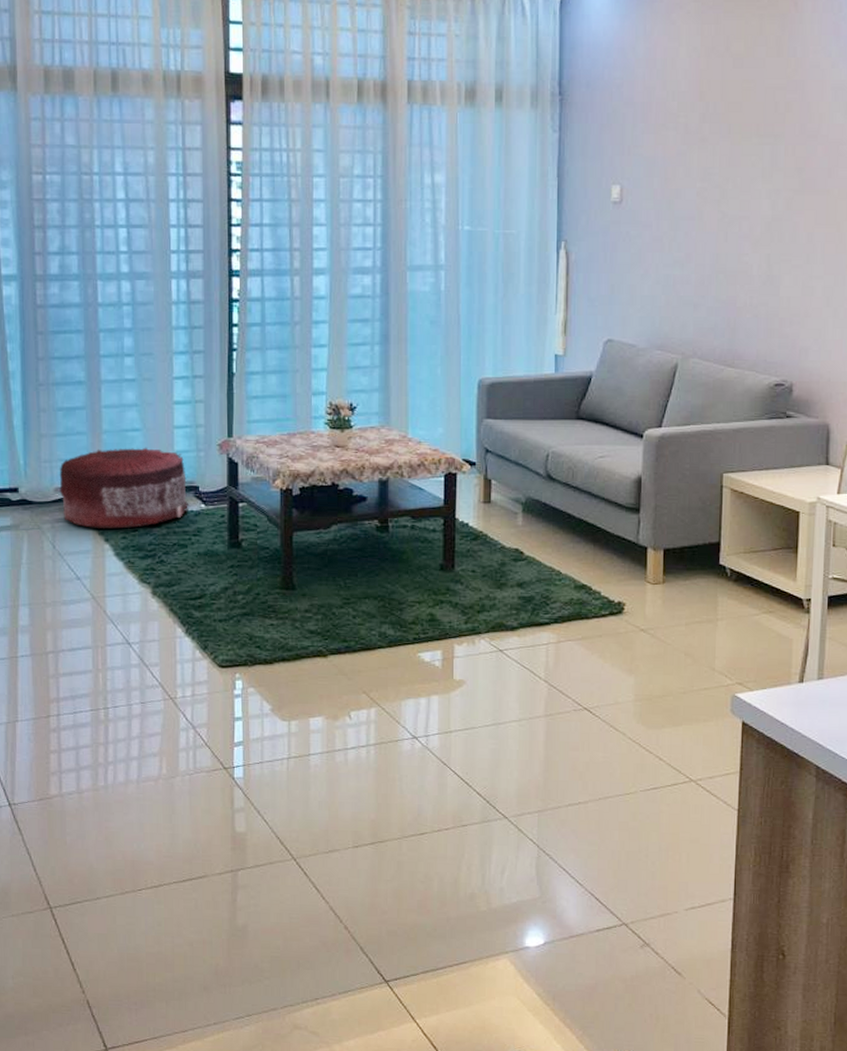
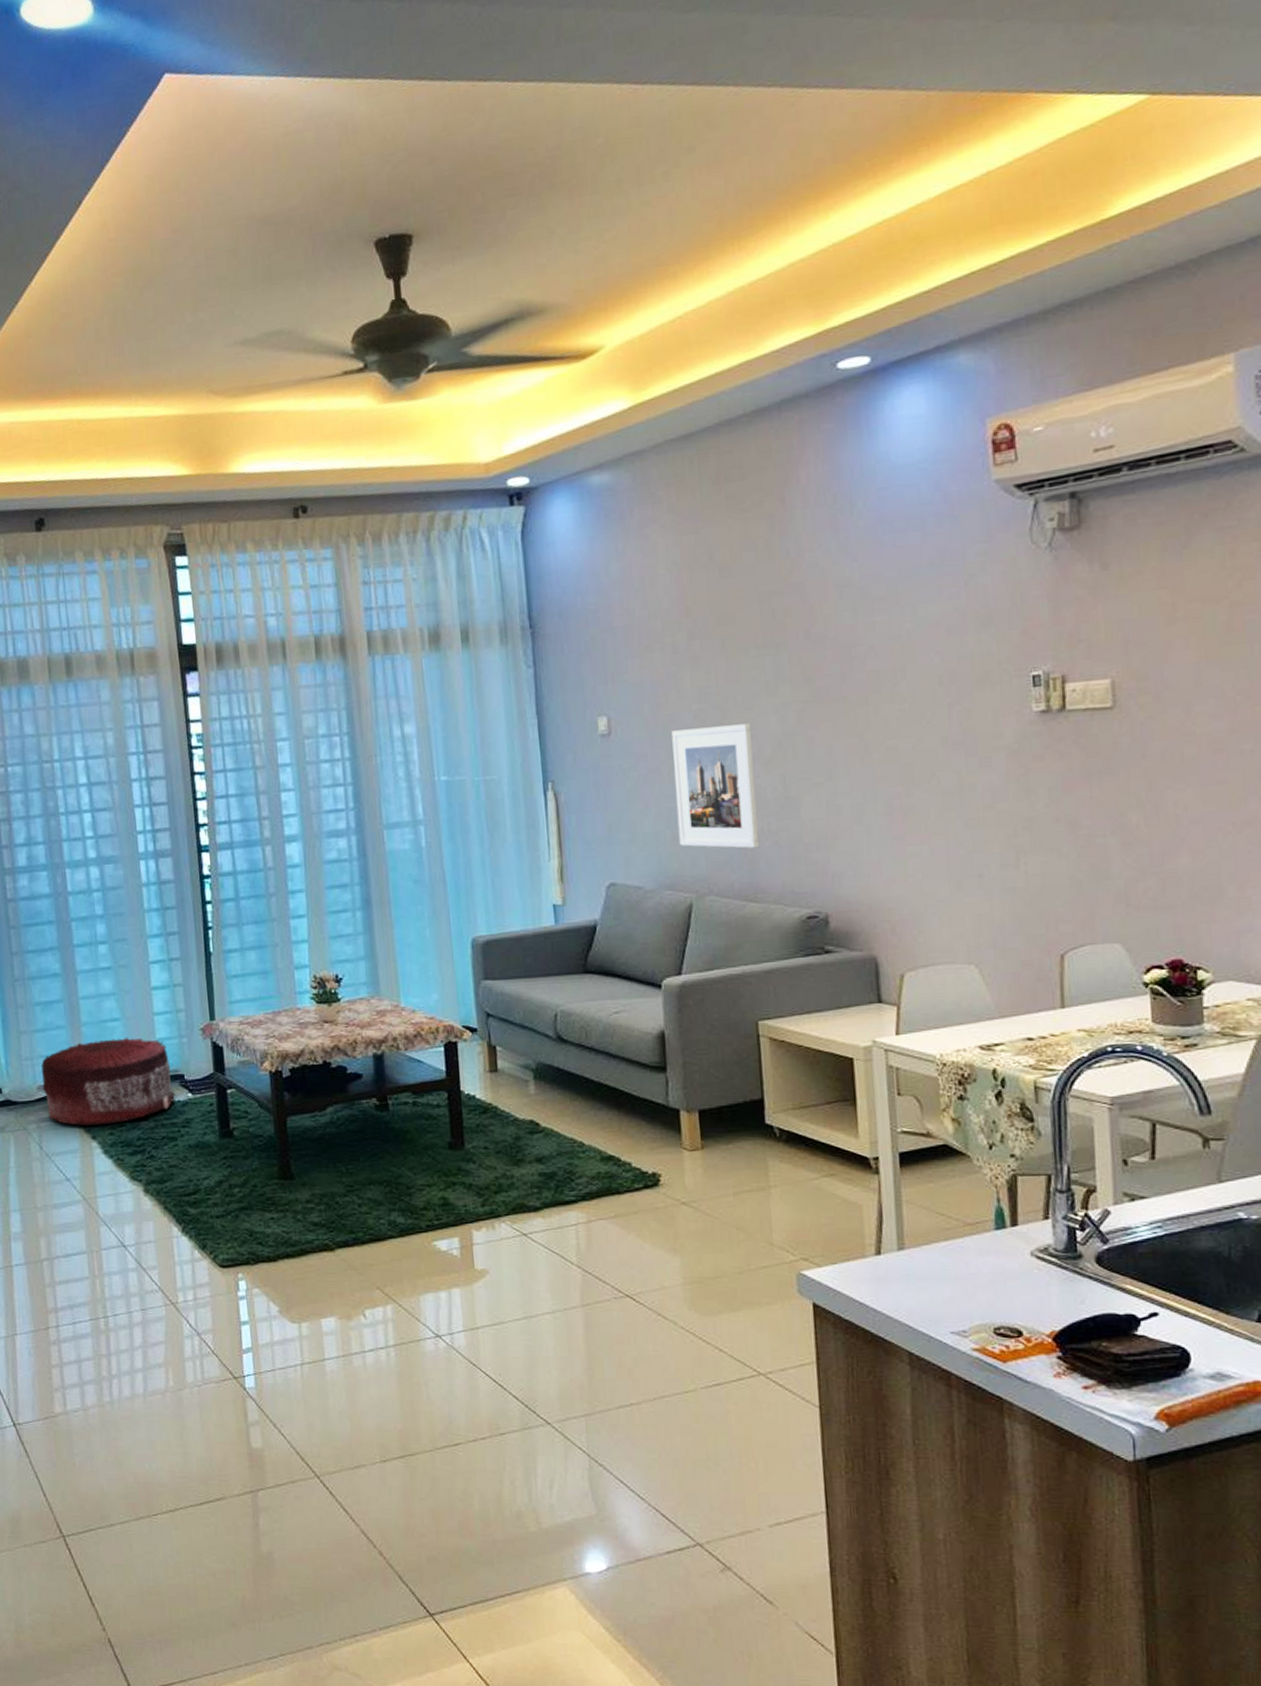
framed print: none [672,205,746,318] -> present [671,723,760,849]

